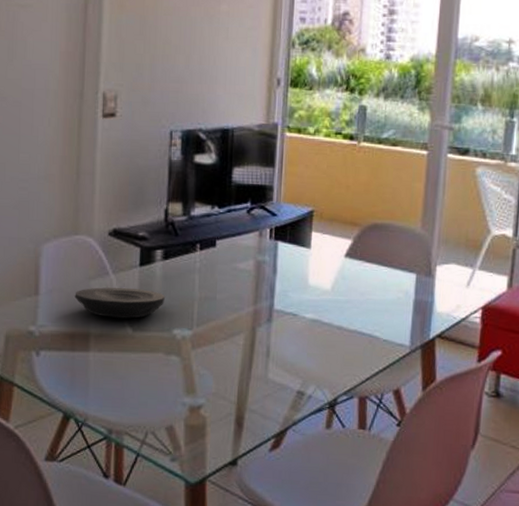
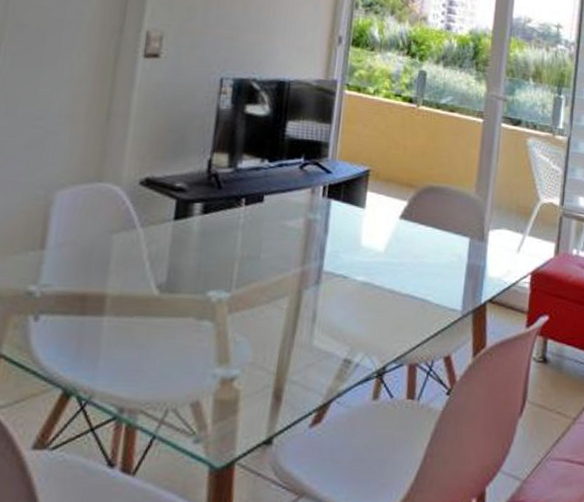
plate: present [74,287,165,319] -> none [91,242,201,278]

